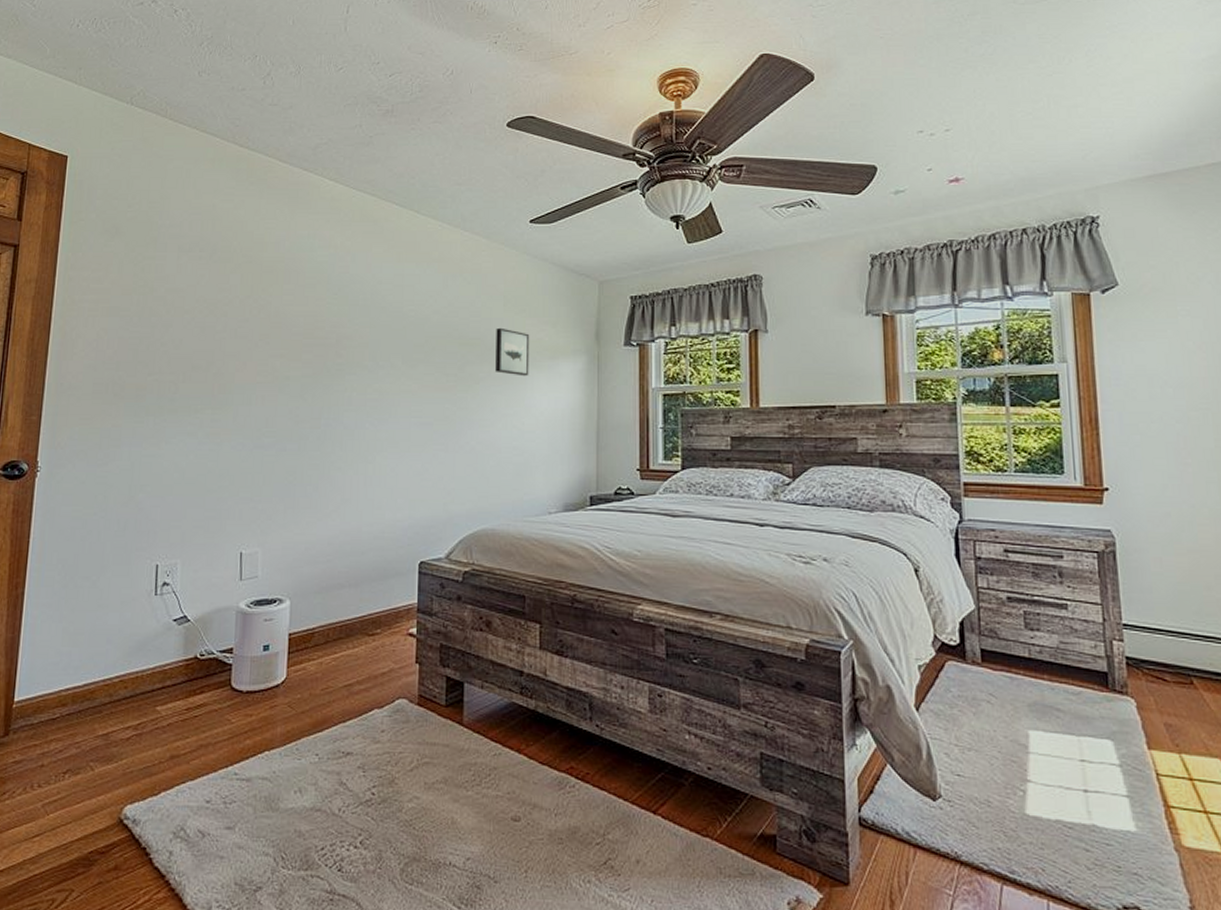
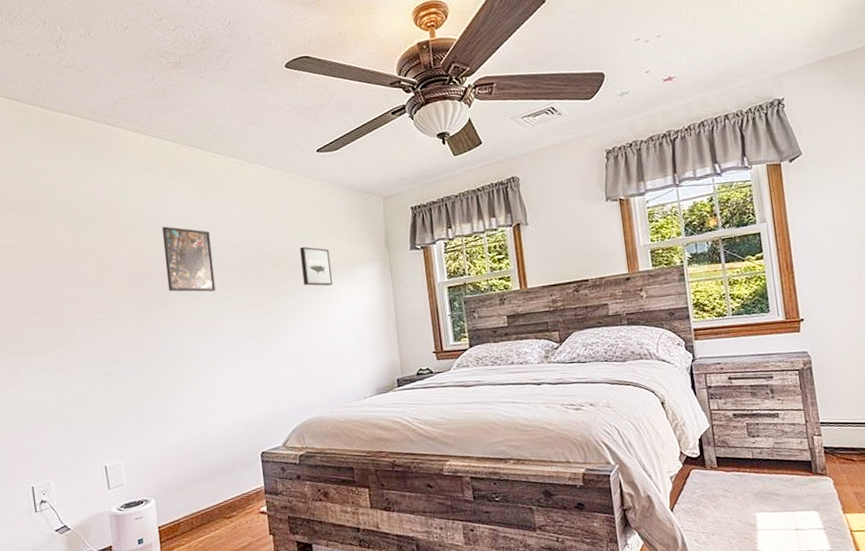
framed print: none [342,287,398,367] -> present [161,226,216,292]

